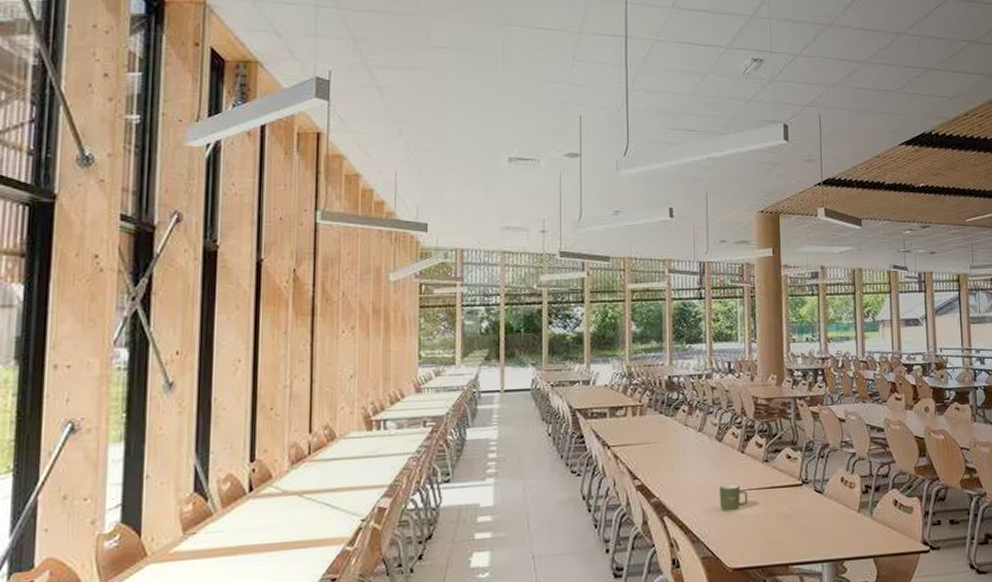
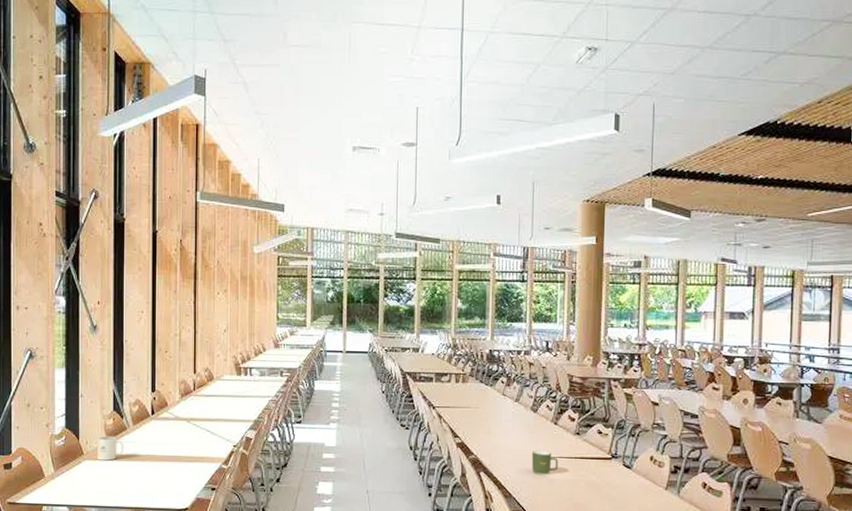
mug: none [166,526,208,562] -> present [96,436,124,461]

